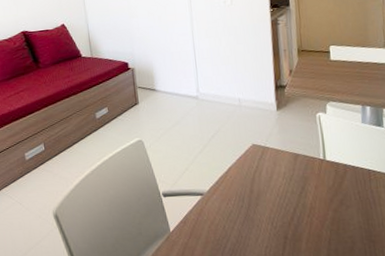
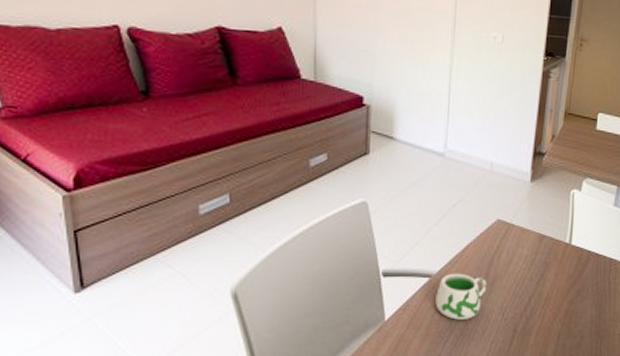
mug: none [209,190,253,230] -> present [435,273,487,320]

